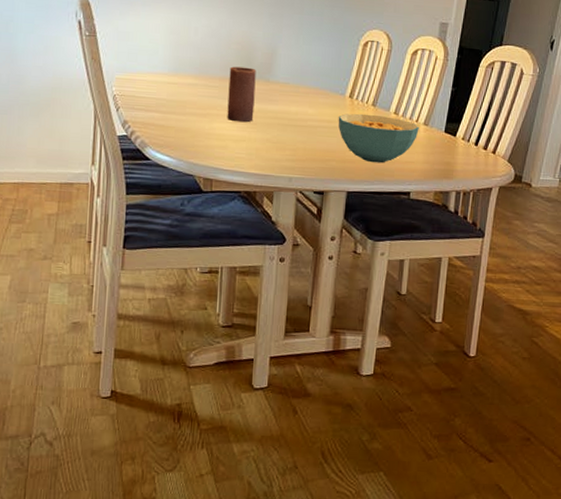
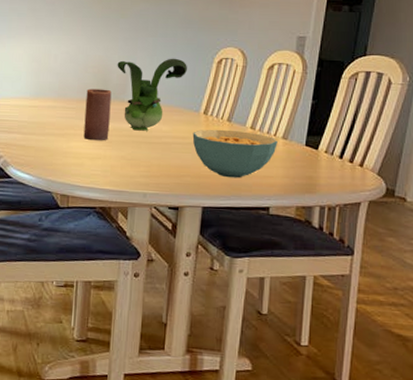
toy figurine: none [262,37,333,113] -> present [117,58,187,131]

